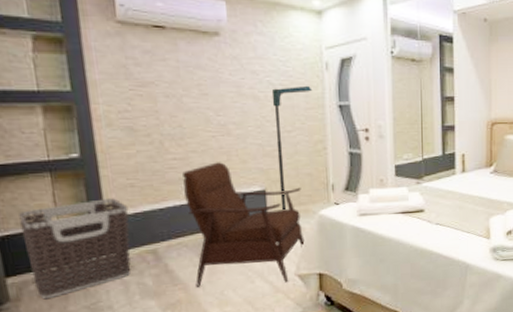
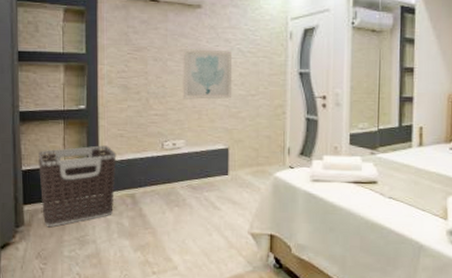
armchair: present [182,162,306,287] -> none [161,120,261,239]
wall art: none [201,83,265,140] -> present [183,49,233,100]
floor lamp: present [271,85,313,211] -> none [240,53,277,170]

